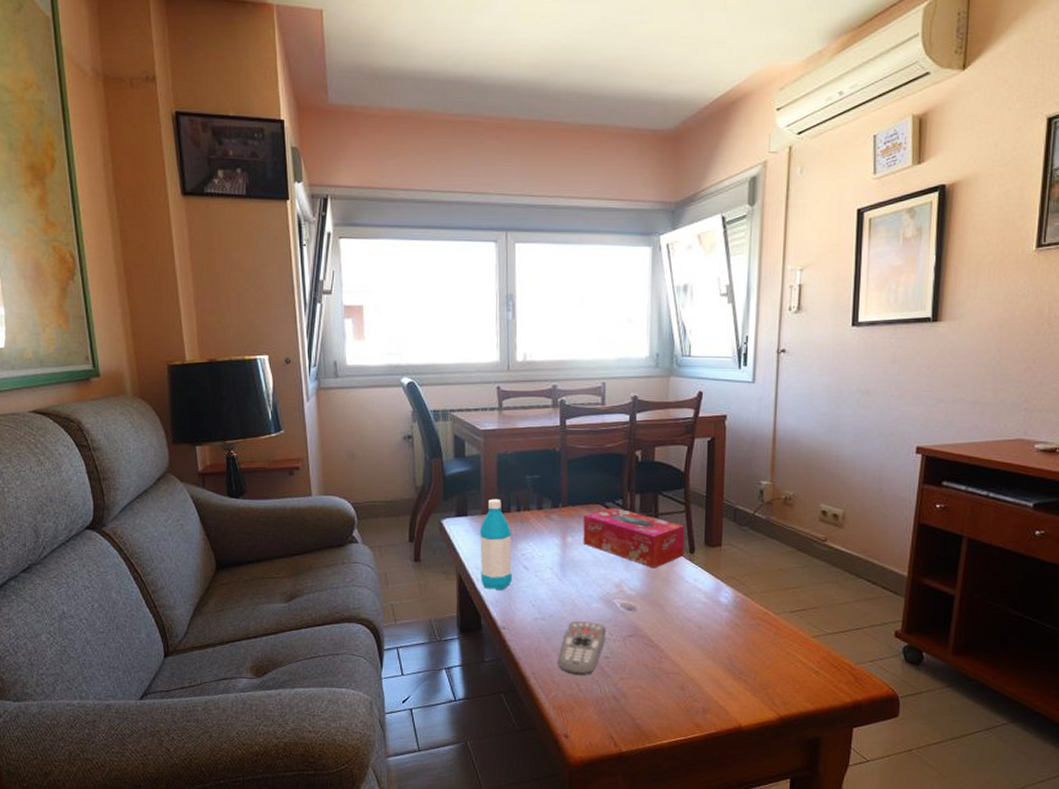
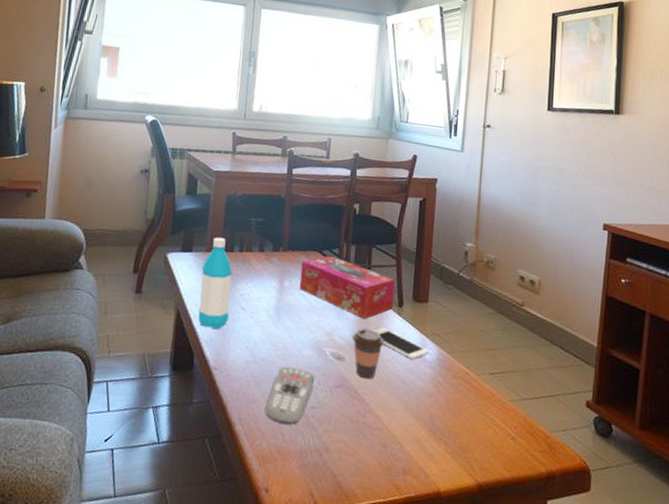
coffee cup: none [642,578,676,627] -> present [352,328,384,380]
cell phone: none [666,576,725,604] -> present [375,328,430,359]

